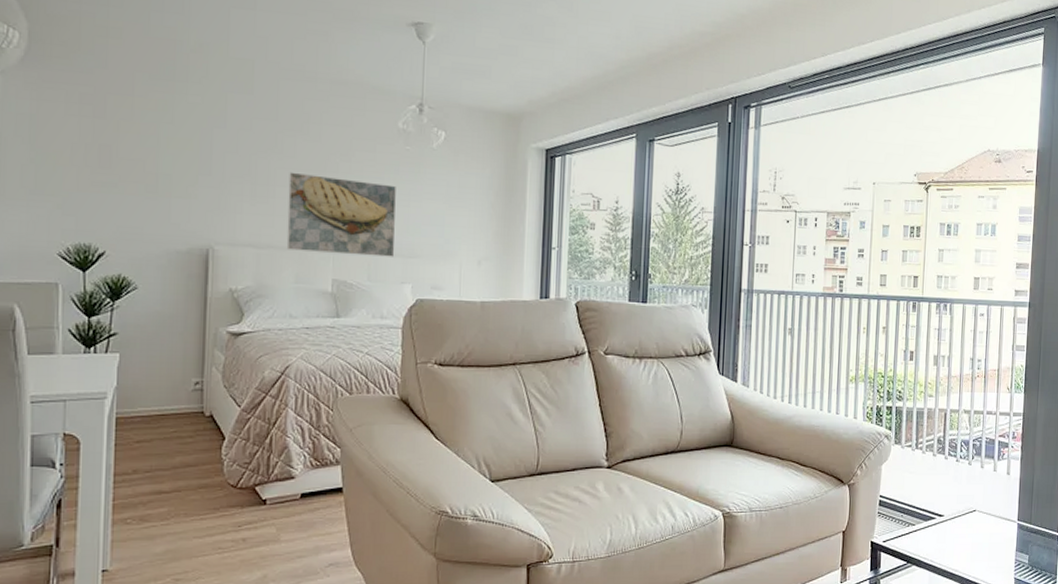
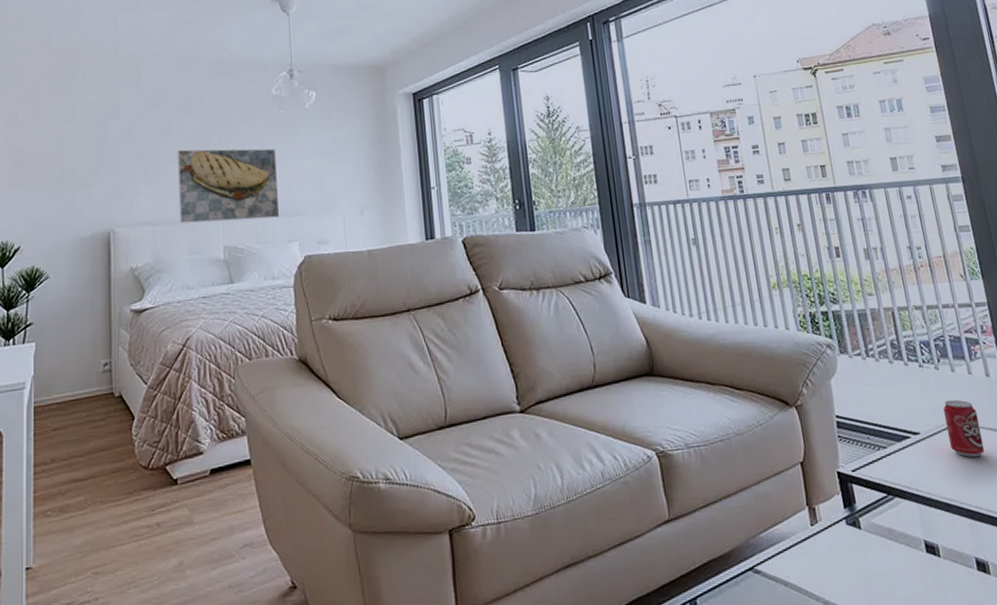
beverage can: none [965,491,993,538] -> present [942,399,985,457]

